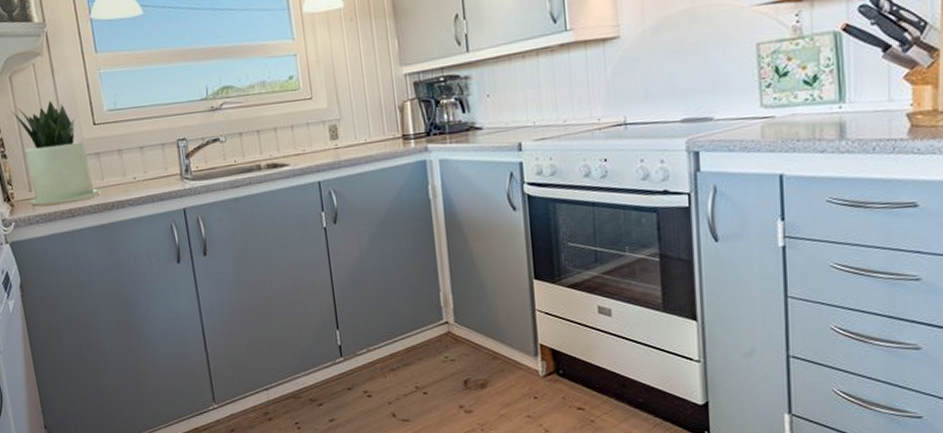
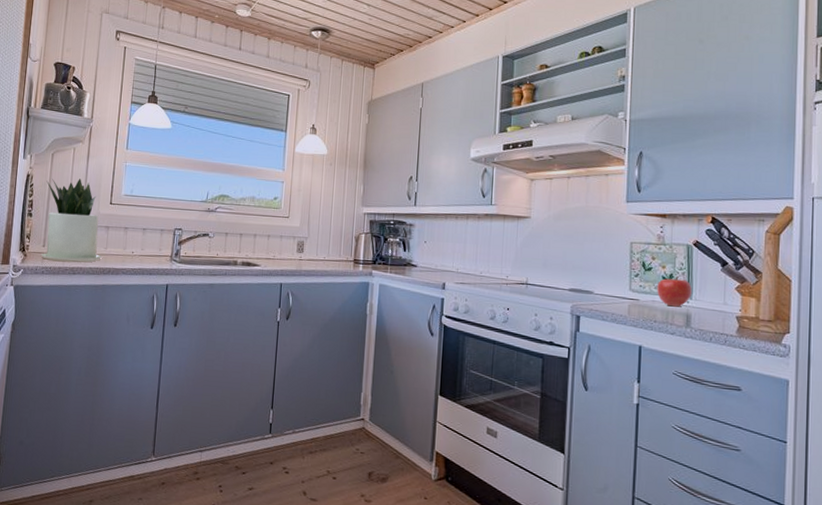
fruit: none [797,75,844,118] -> present [657,275,692,307]

